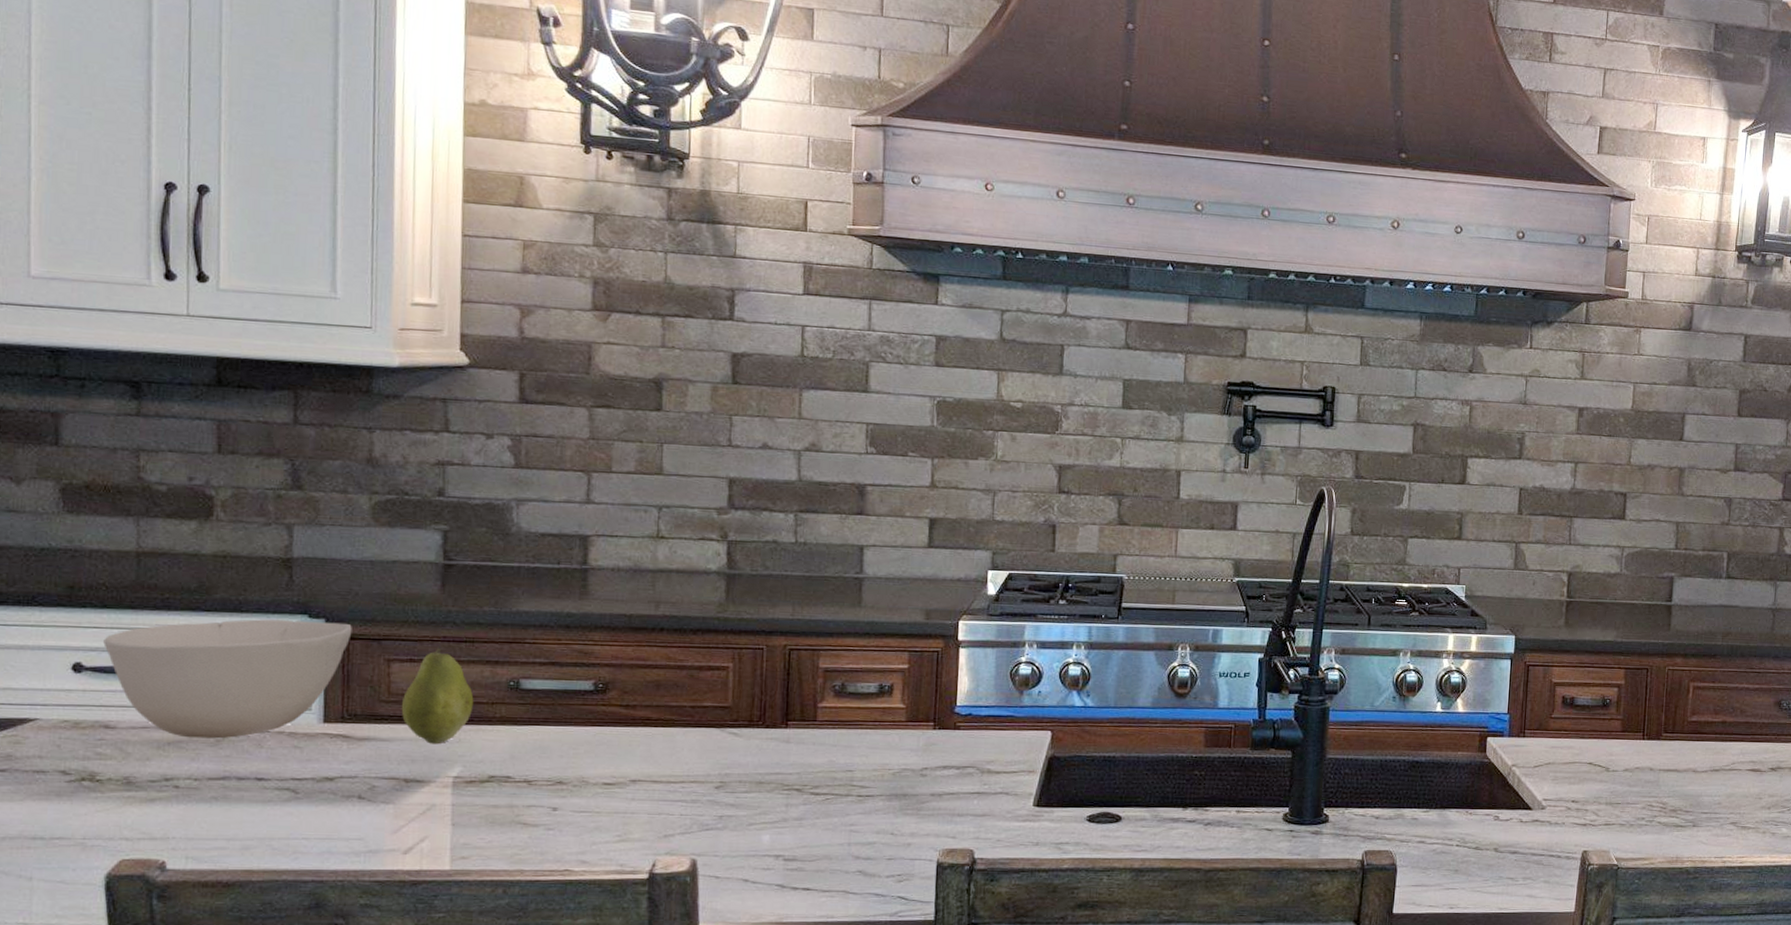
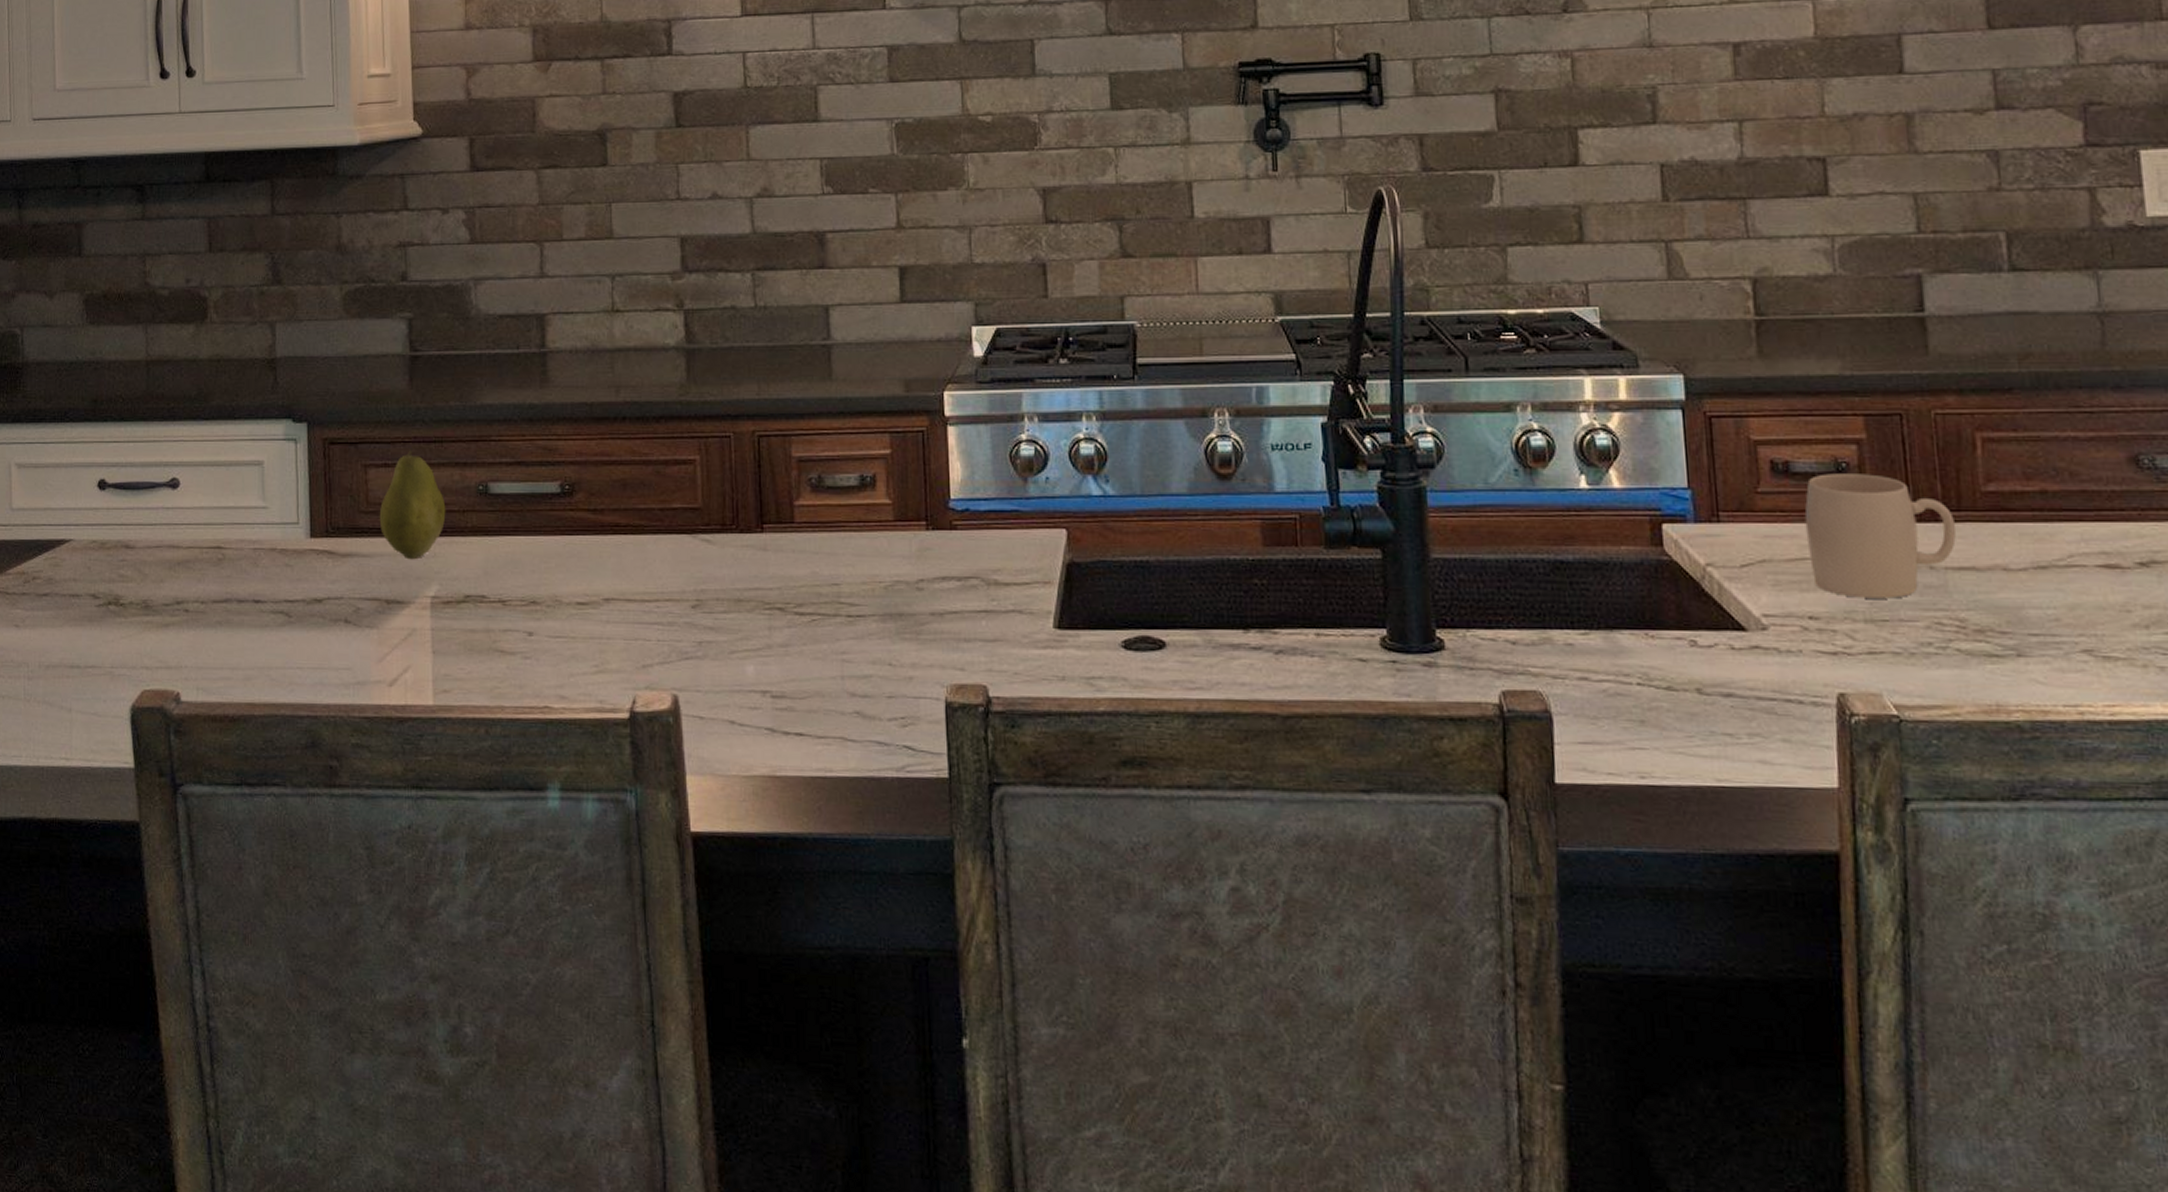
bowl: present [103,619,352,739] -> none [122,426,331,558]
mug: none [1578,706,1669,789] -> present [1804,473,1956,599]

